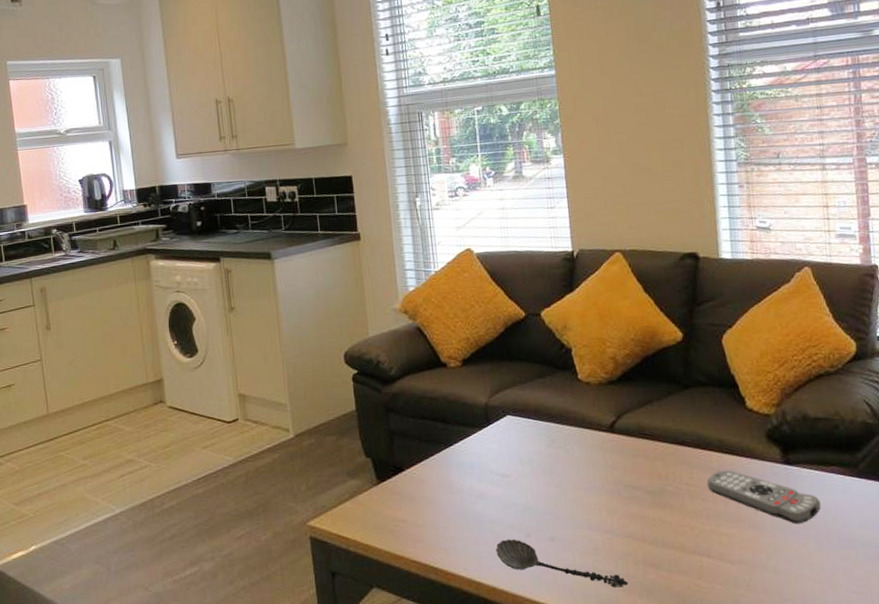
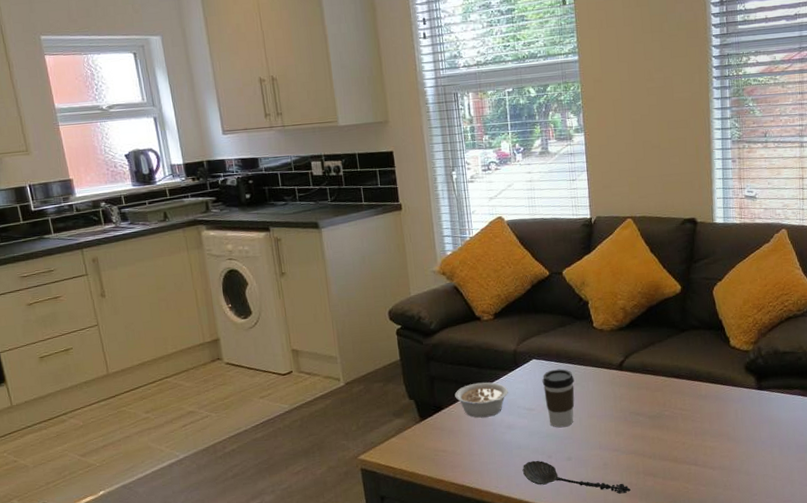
legume: none [417,440,479,483] -> present [455,382,508,418]
coffee cup: none [518,428,557,500] -> present [542,369,575,428]
remote control: present [706,470,821,524] -> none [696,396,785,436]

